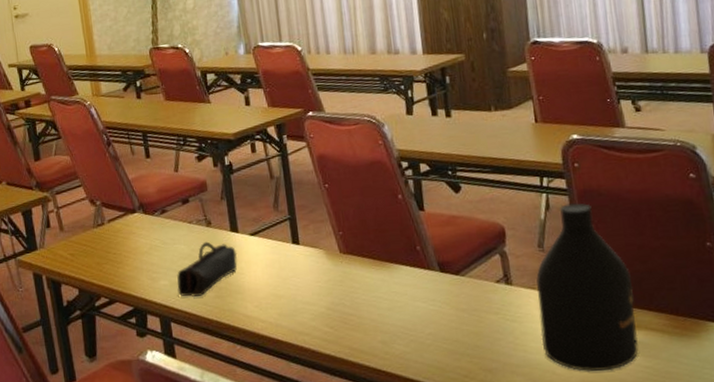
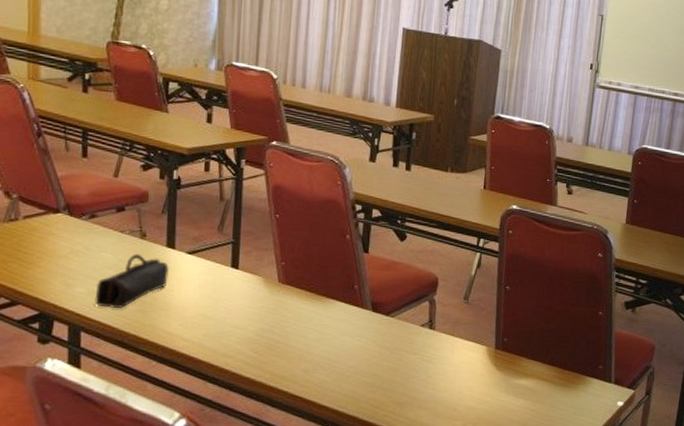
bottle: present [536,203,639,372] -> none [450,264,536,411]

